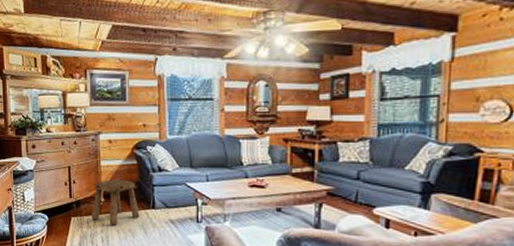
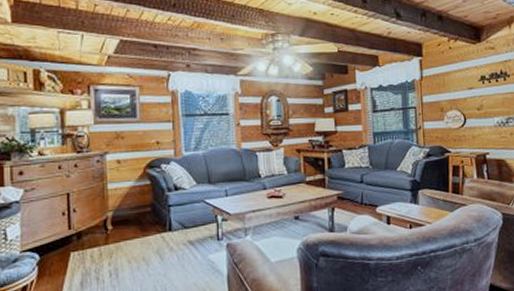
stool: present [91,180,140,225] -> none [96,203,155,256]

